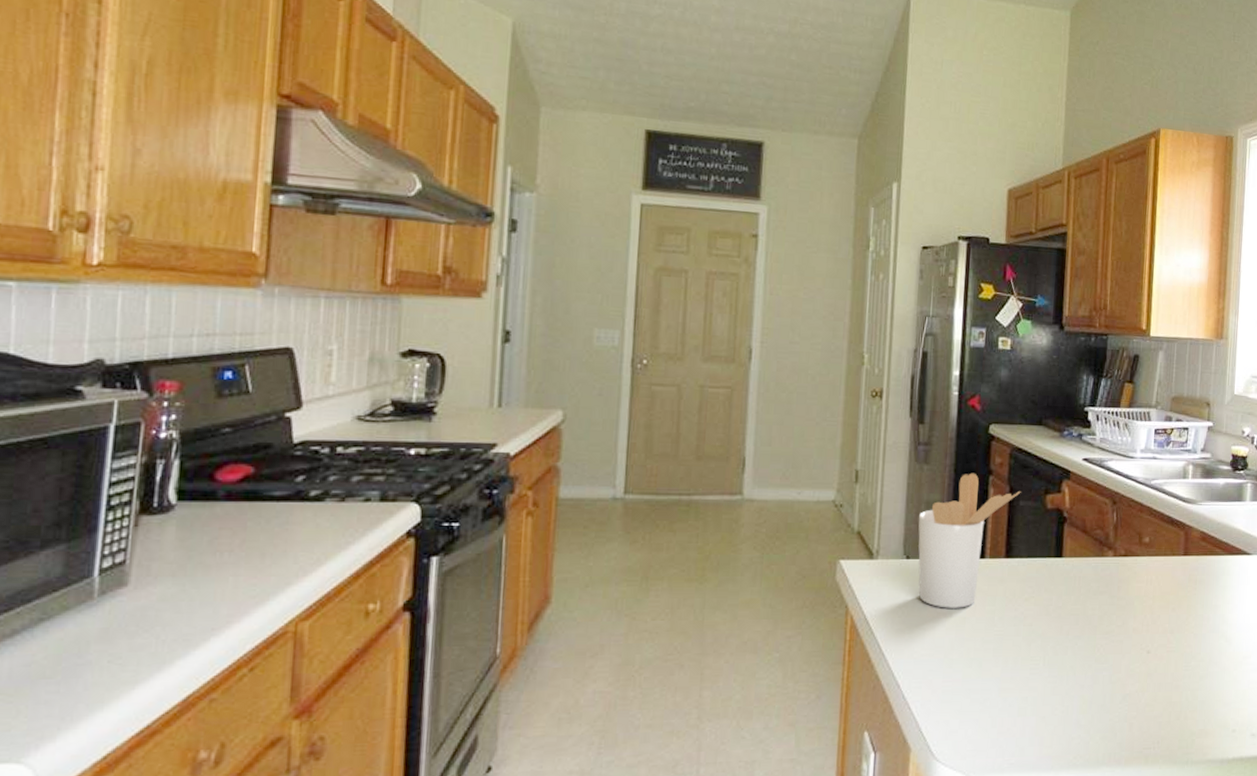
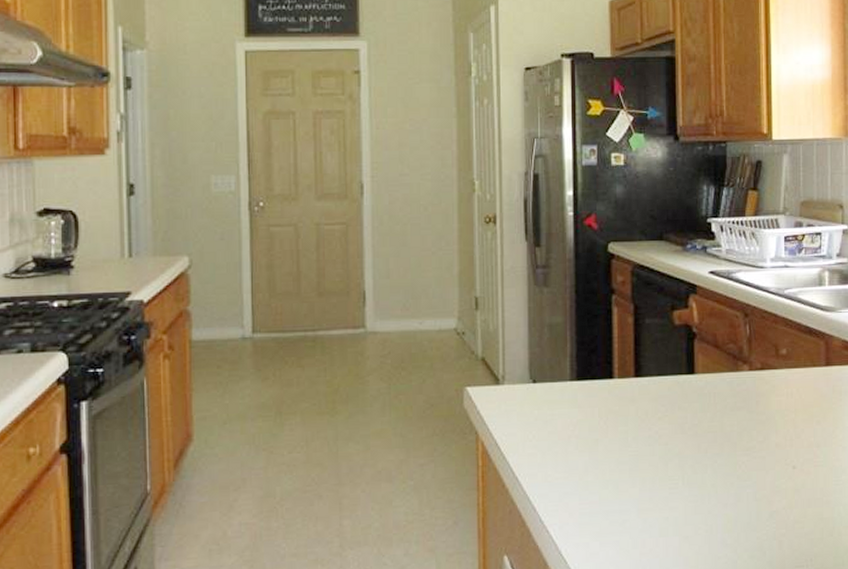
utensil holder: present [918,473,1021,608] -> none [542,293,646,431]

